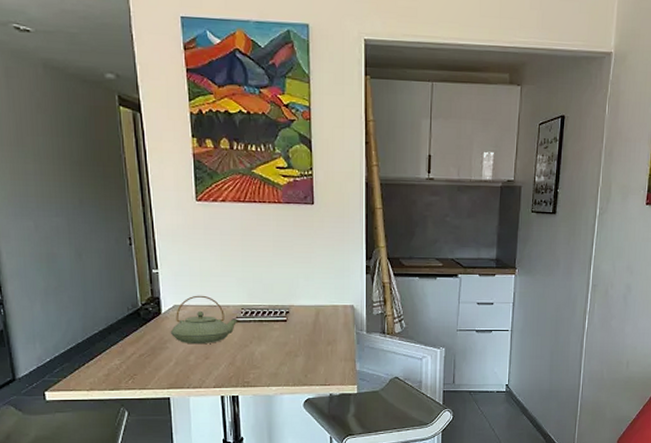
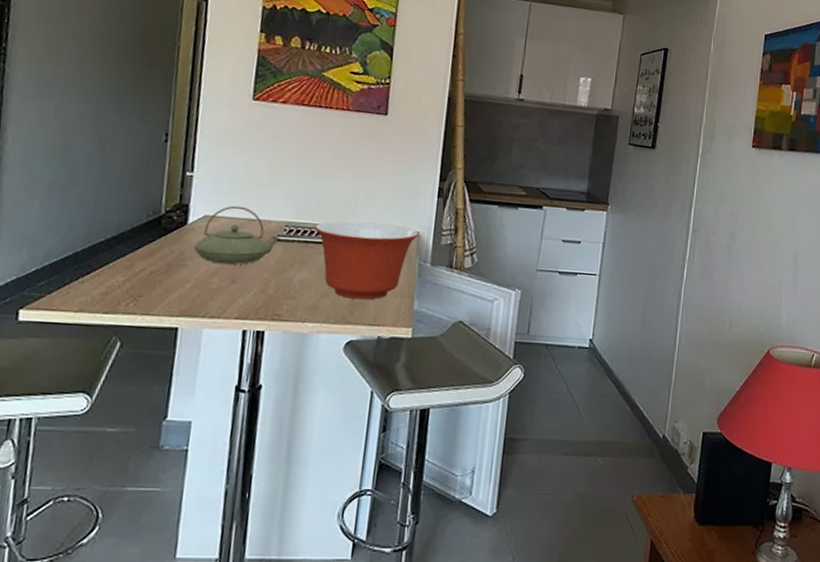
mixing bowl: none [266,300,353,365] -> present [315,220,419,300]

